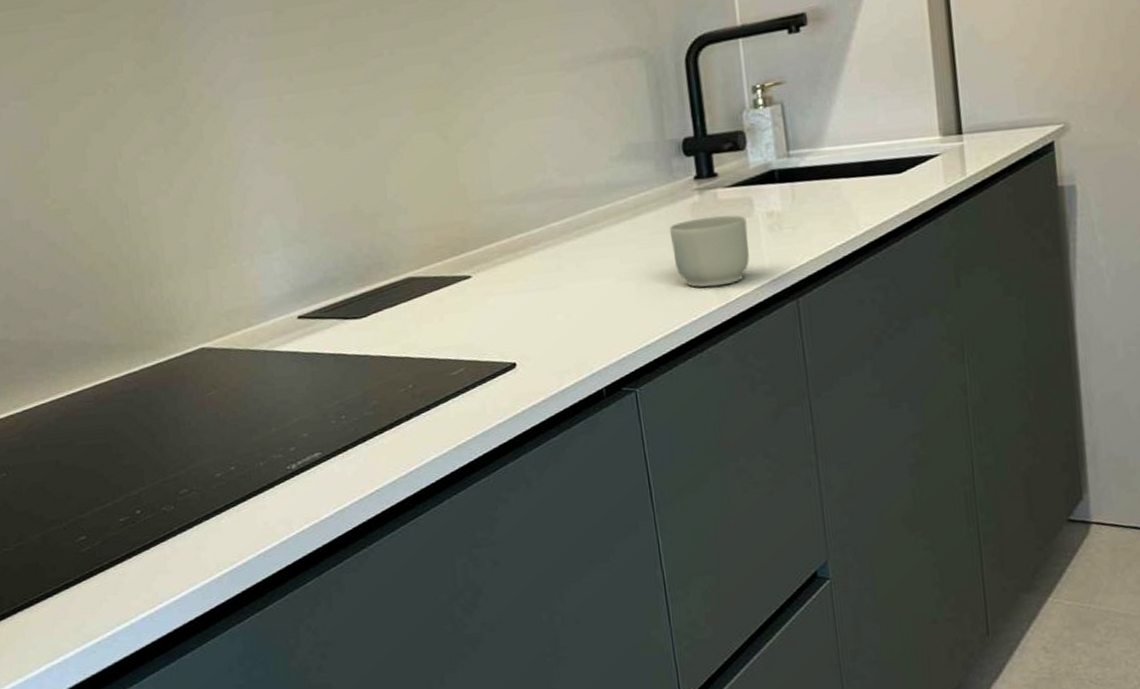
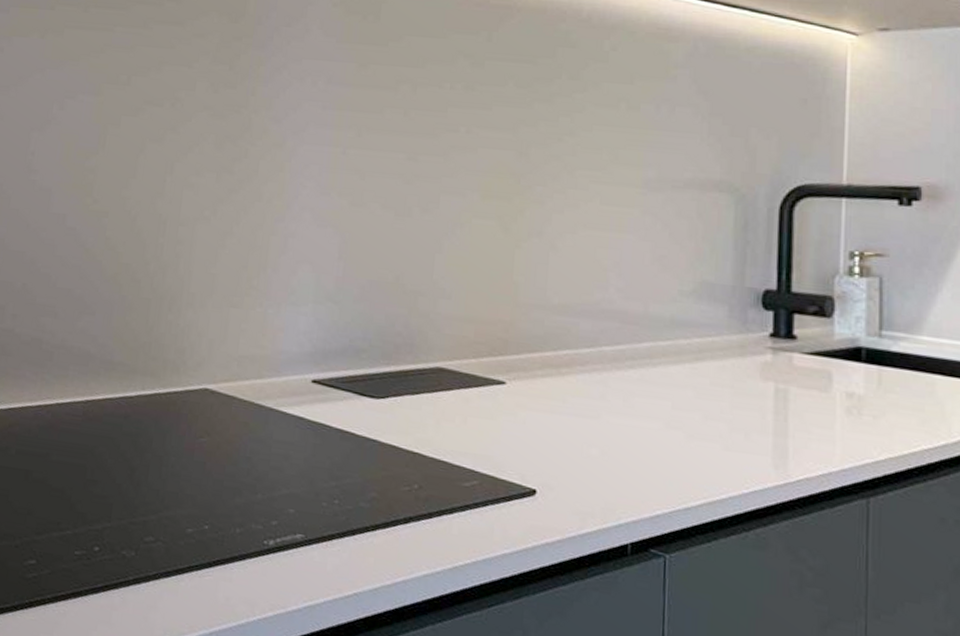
mug: present [669,215,750,288] -> none [732,379,822,462]

